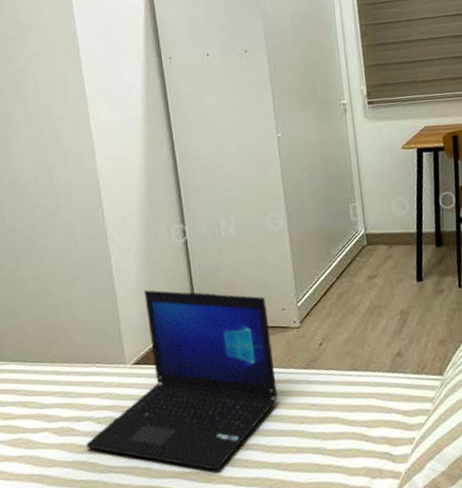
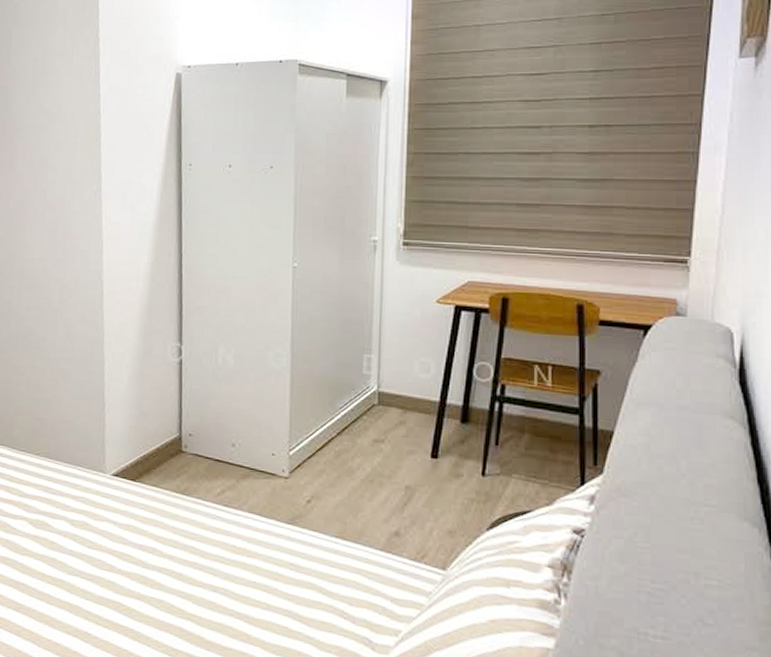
laptop: present [86,290,278,471] -> none [58,403,256,604]

